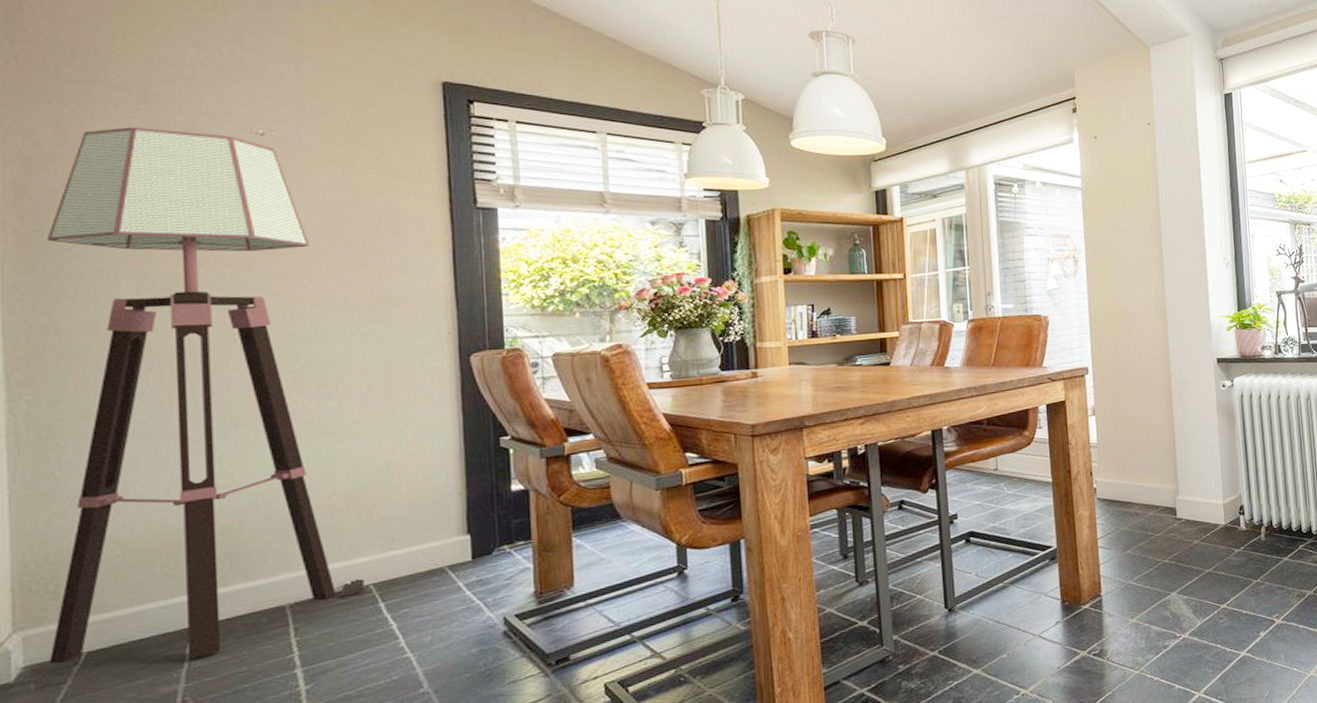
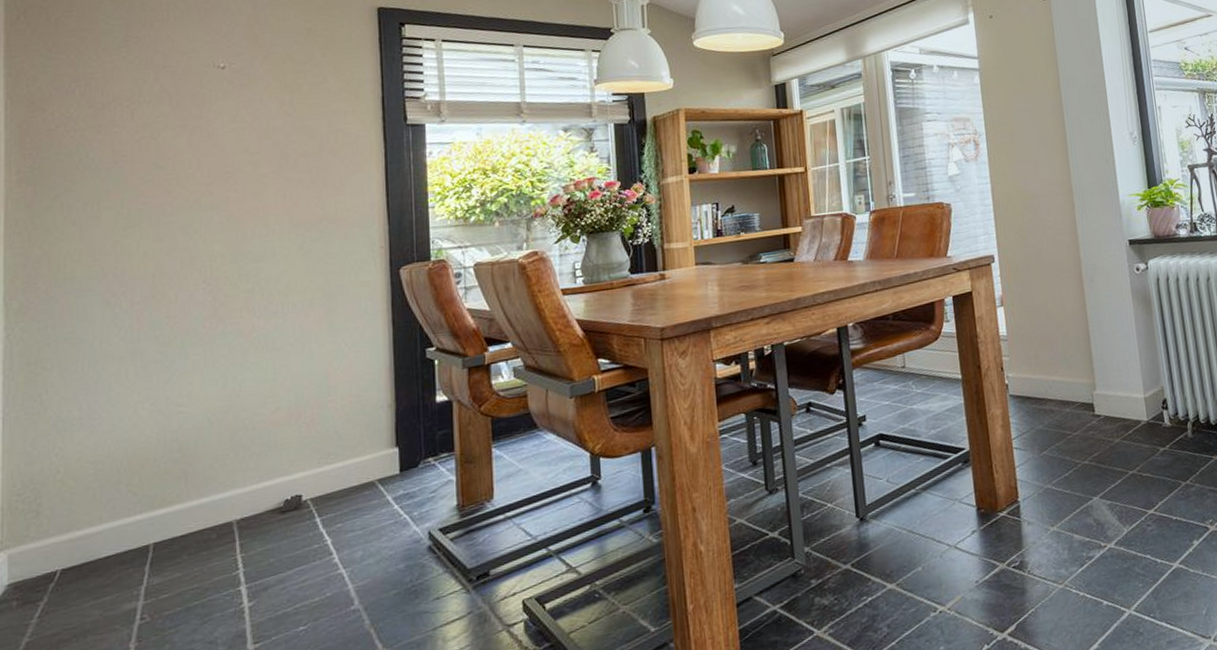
floor lamp: present [47,127,337,664] -> none [30,68,279,581]

